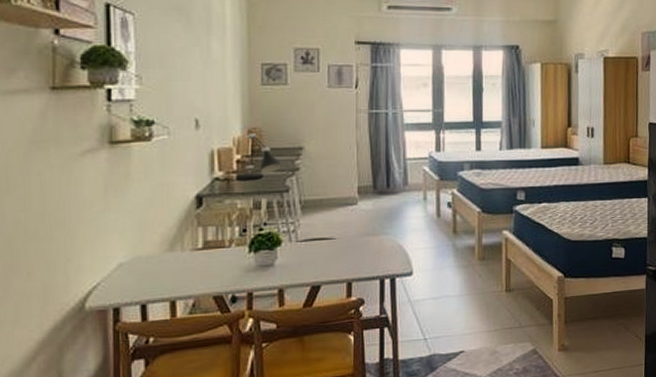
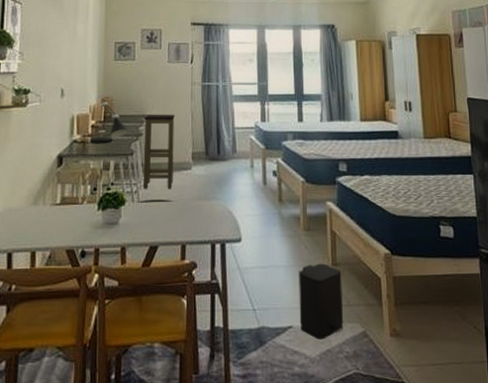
bar stool: none [300,145,337,229] -> present [143,114,175,190]
pedal bin: none [471,290,515,361] -> present [299,263,344,340]

